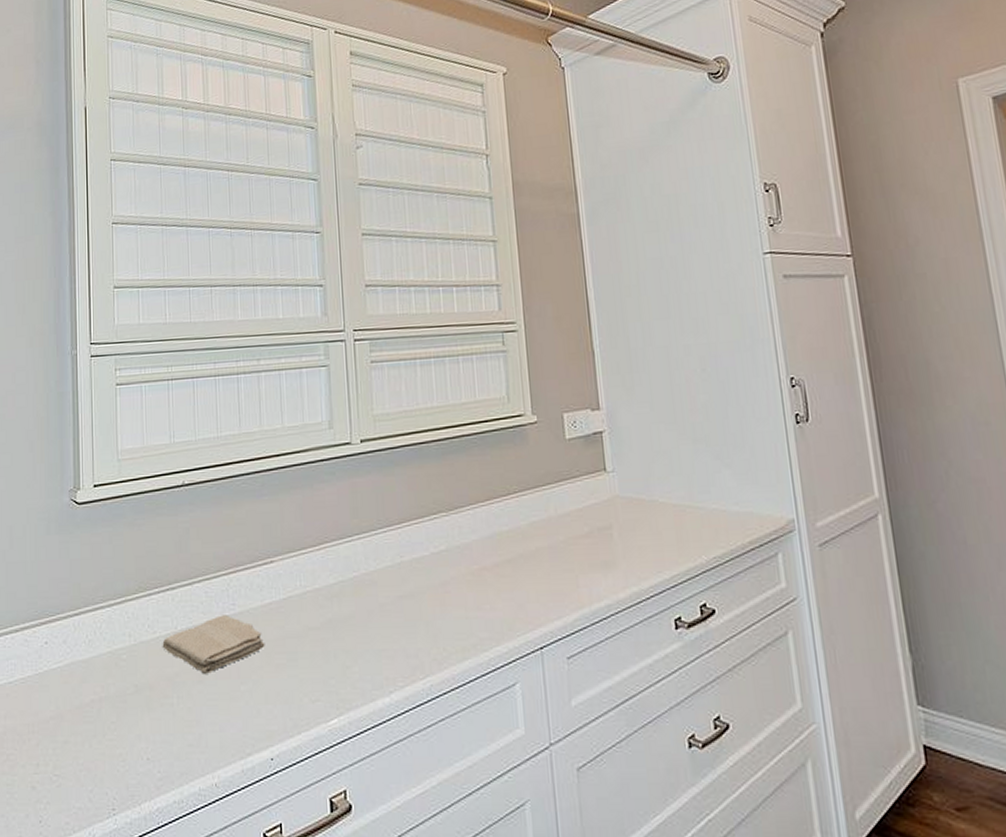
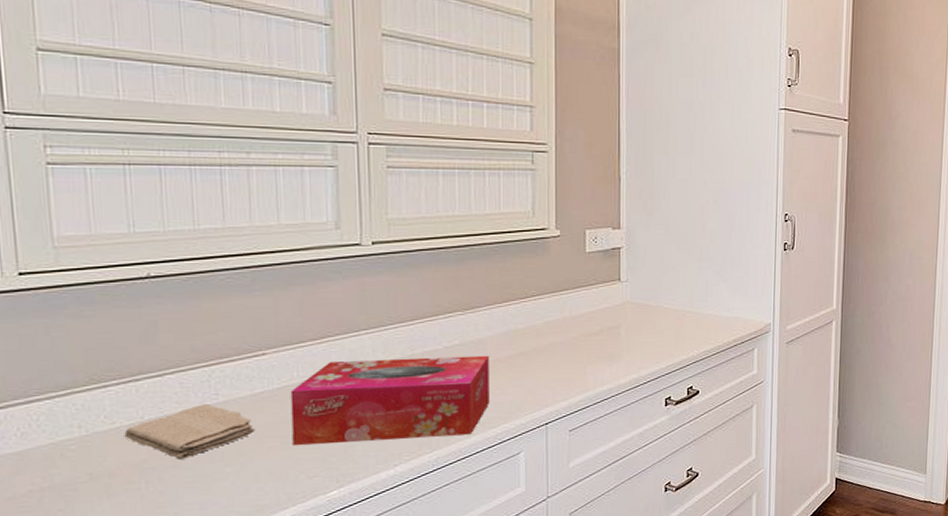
tissue box: none [294,562,480,665] -> present [290,355,490,446]

